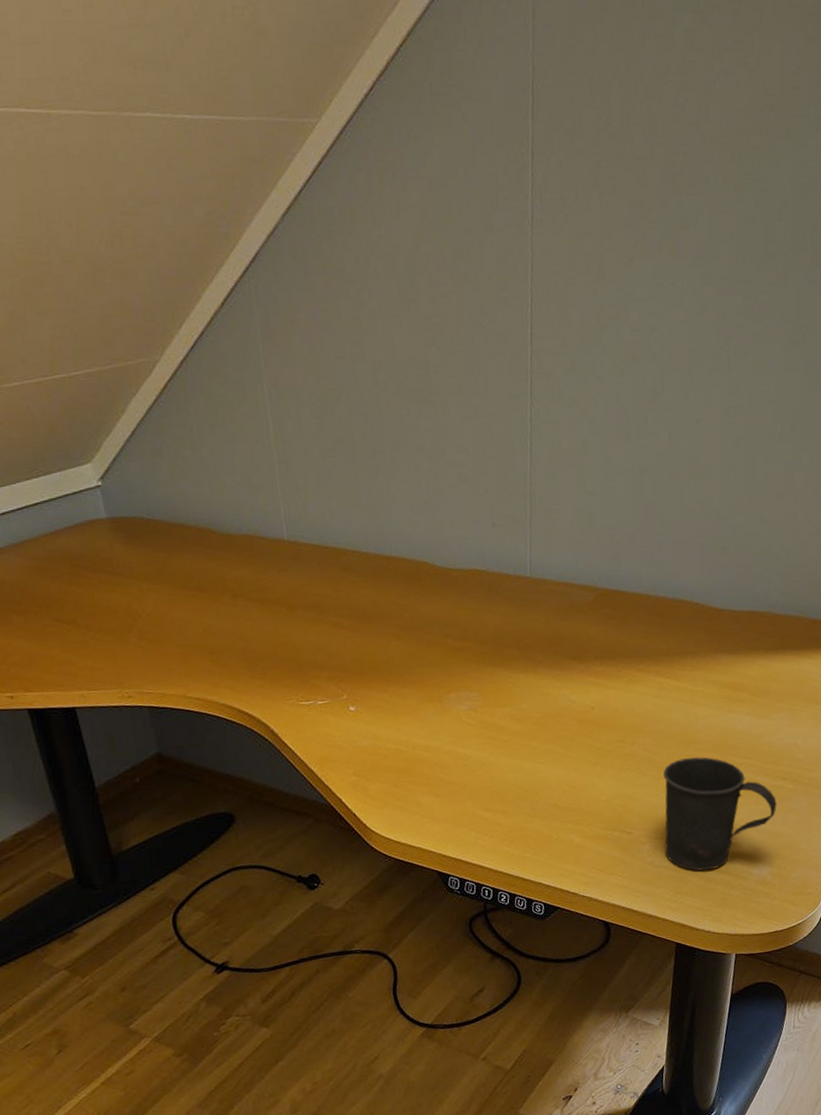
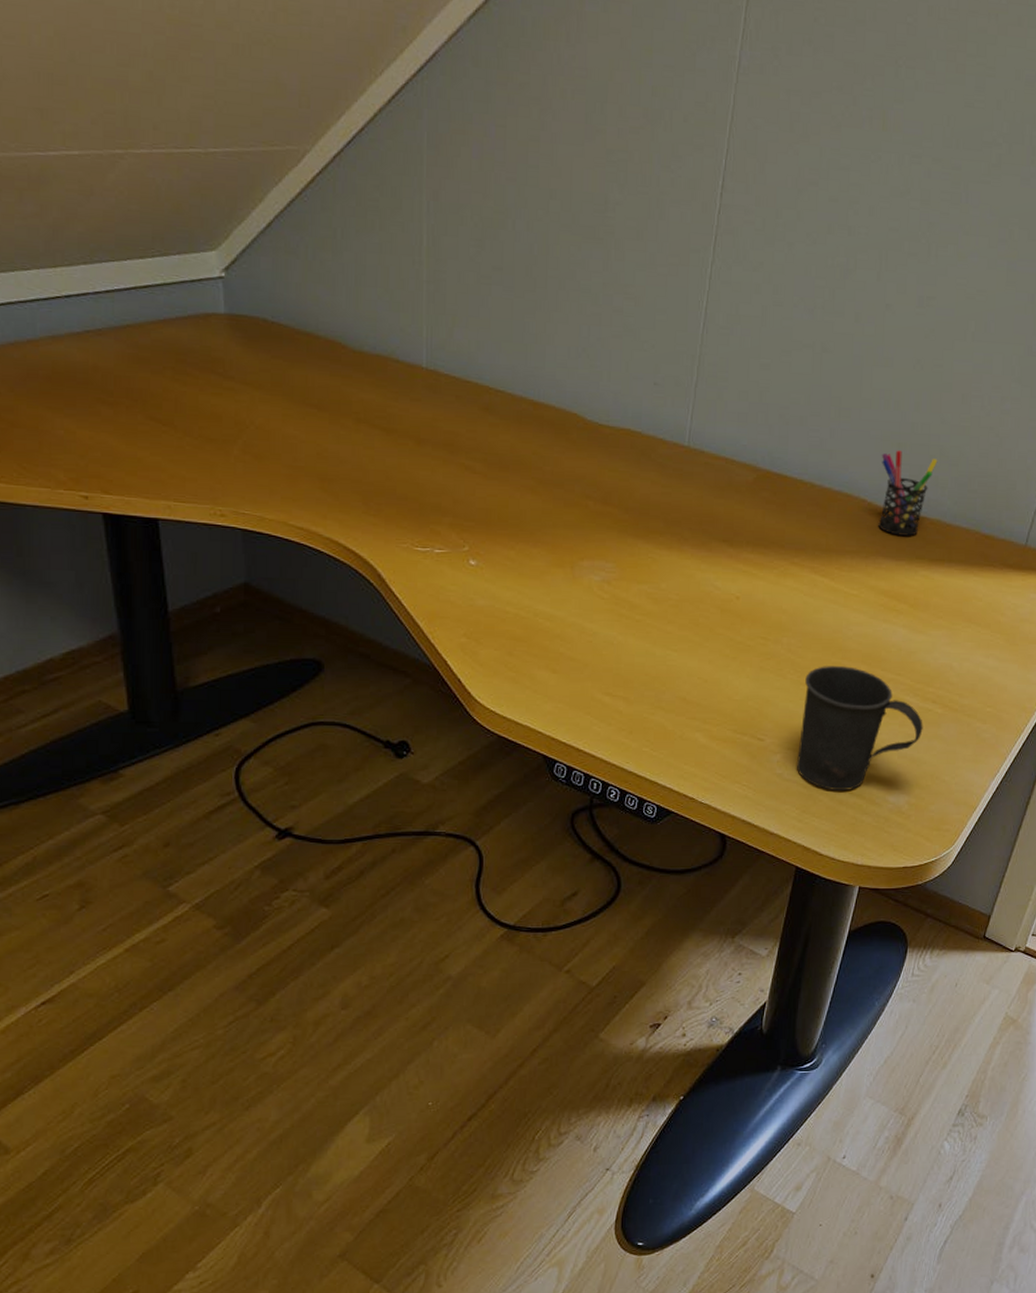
pen holder: none [708,553,761,632] -> present [878,450,938,536]

